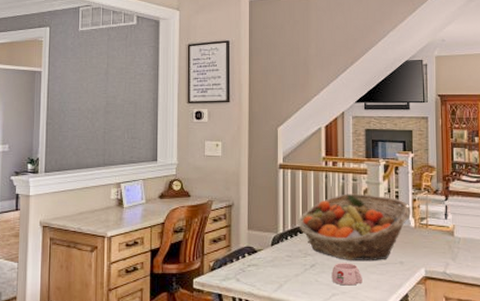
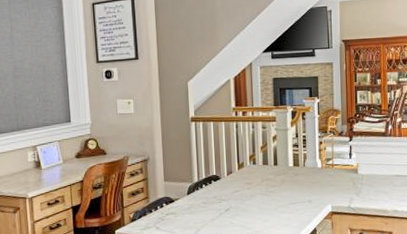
fruit basket: present [298,193,411,260] -> none [212,140,318,203]
mug: present [332,263,362,286] -> none [245,205,274,226]

